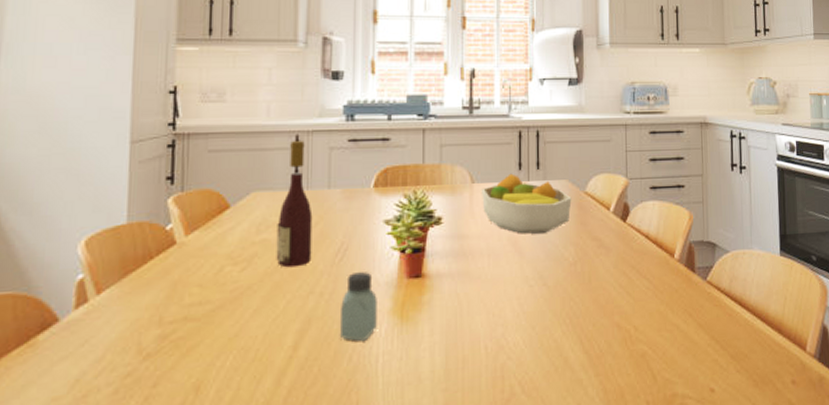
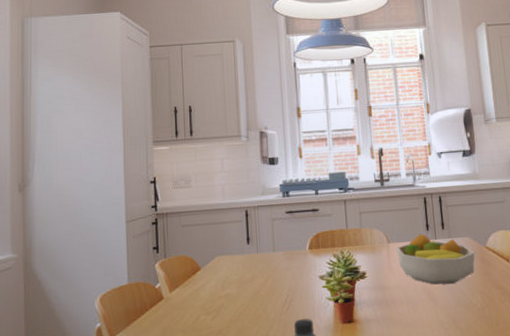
wine bottle: present [276,141,313,268] -> none [236,215,265,316]

